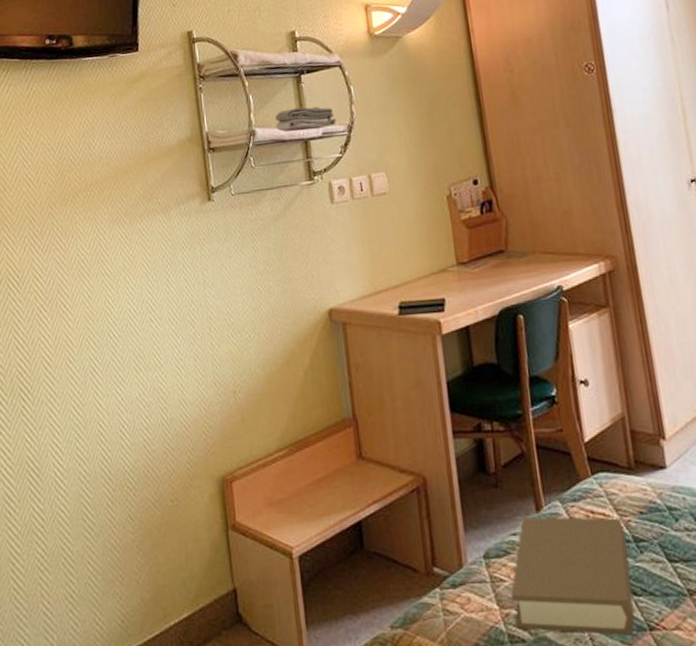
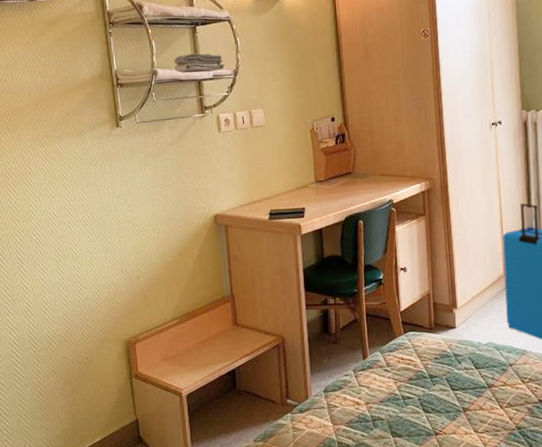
book: present [511,517,635,635] -> none [341,362,426,439]

